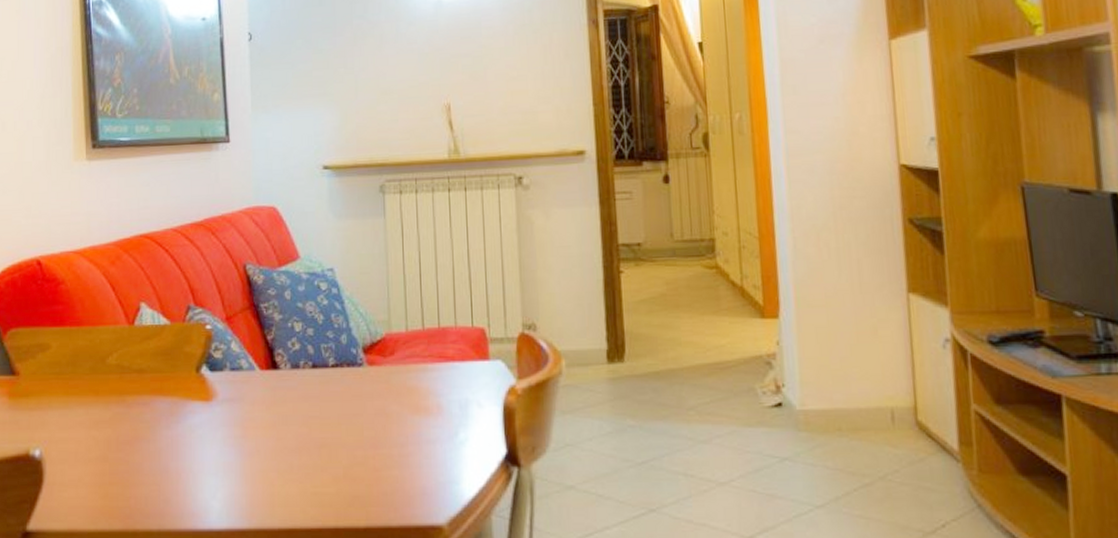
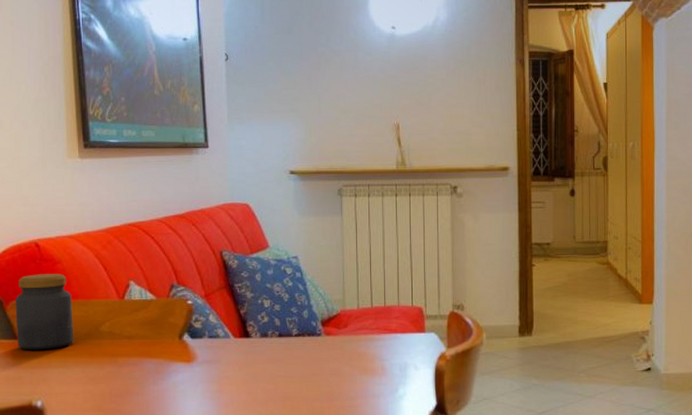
jar: none [13,296,78,388] -> present [15,274,74,350]

